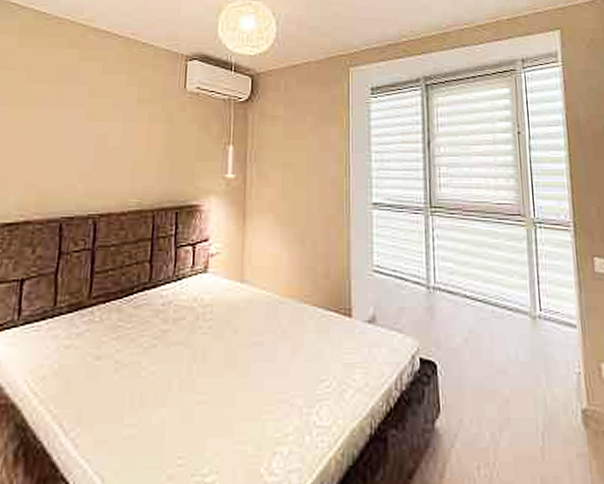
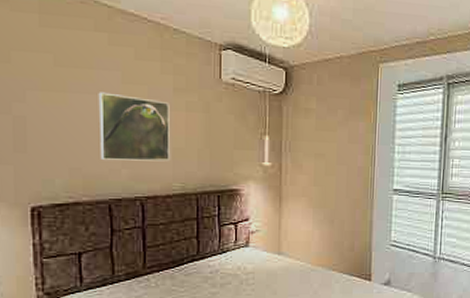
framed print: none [57,105,133,175] -> present [98,92,170,162]

